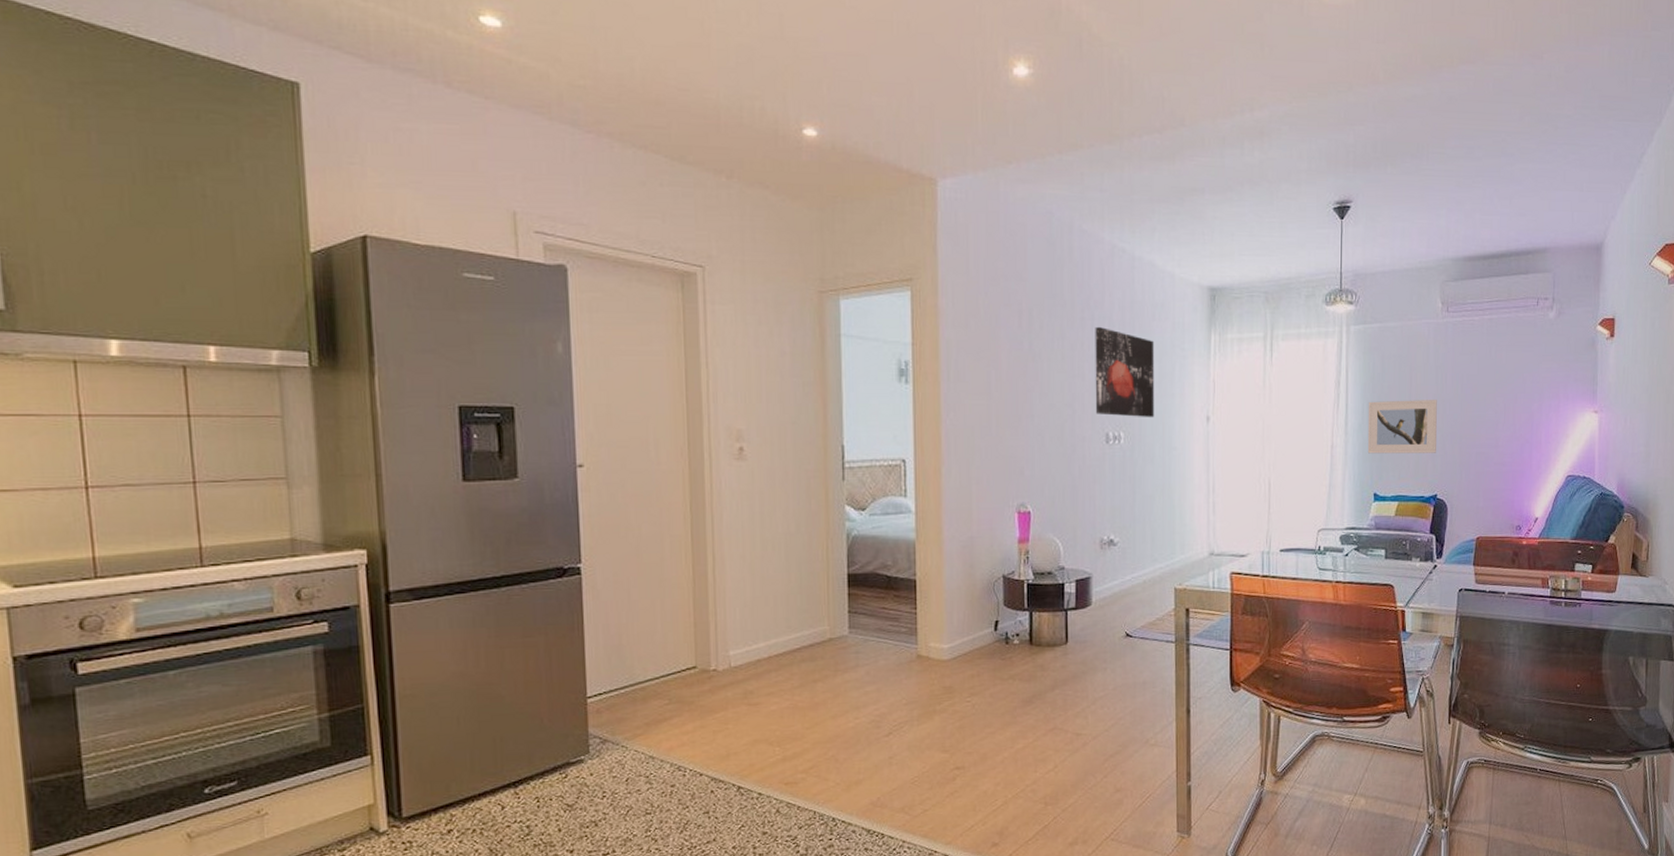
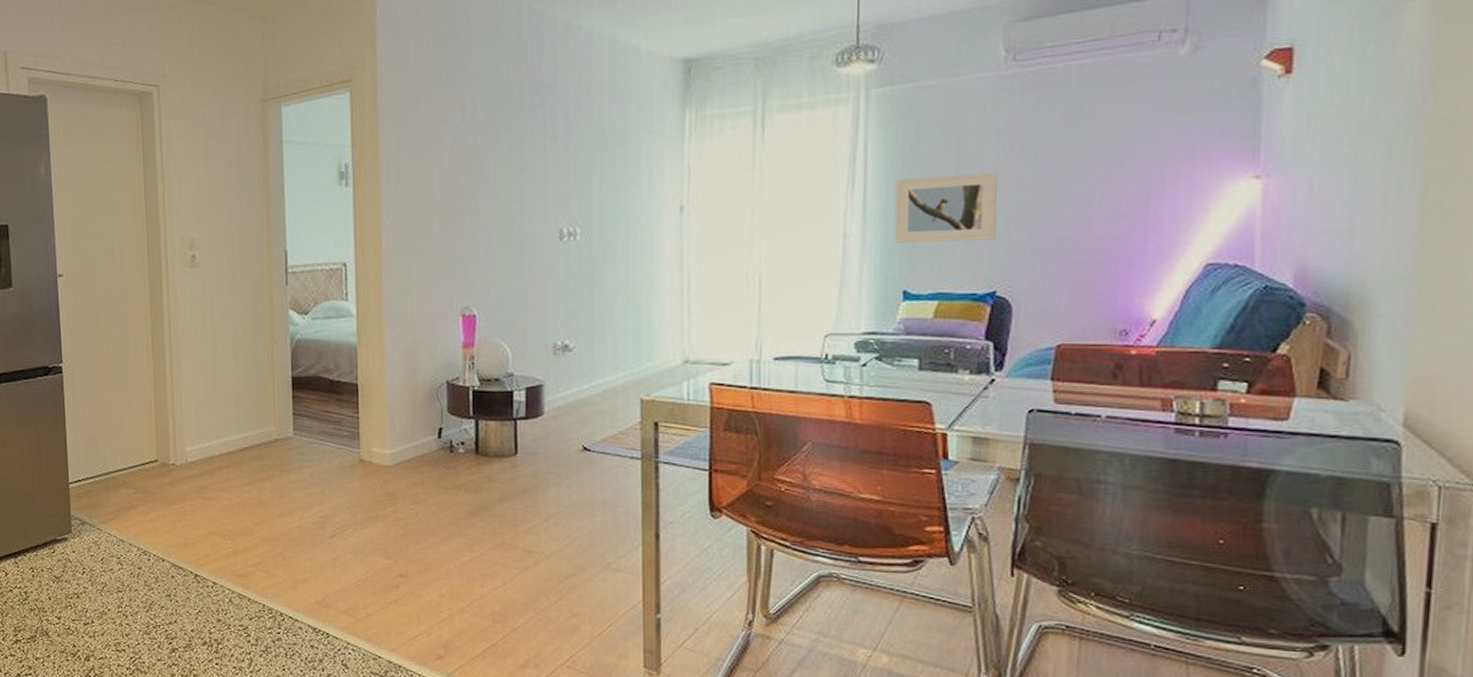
wall art: present [1095,326,1155,418] -> none [546,113,616,211]

